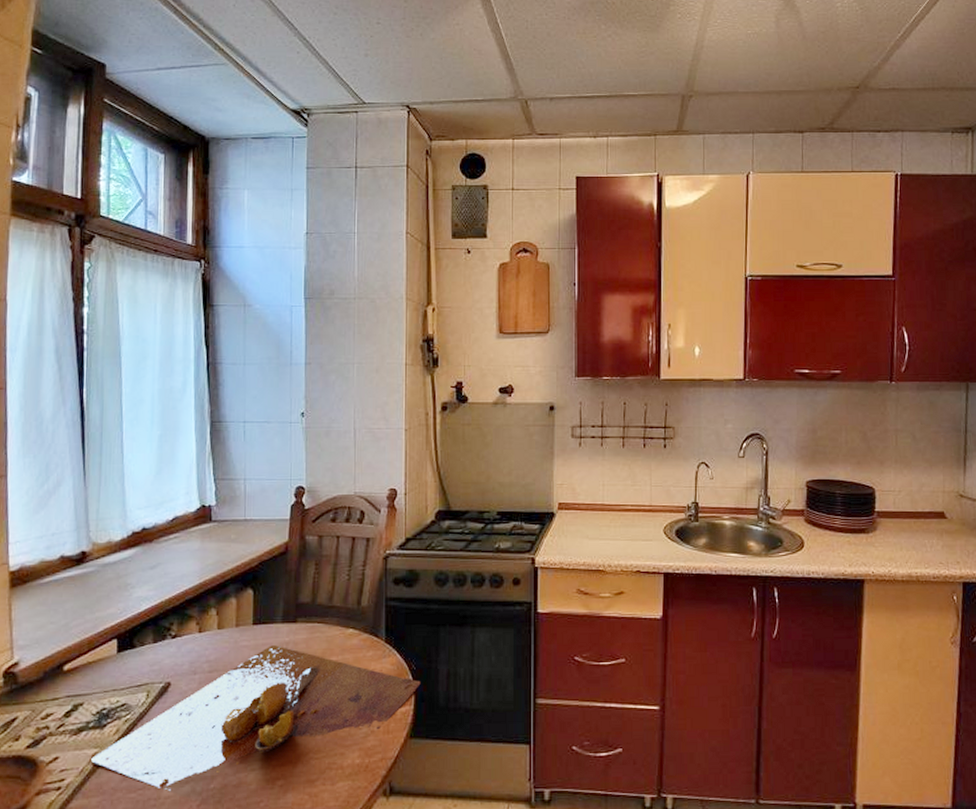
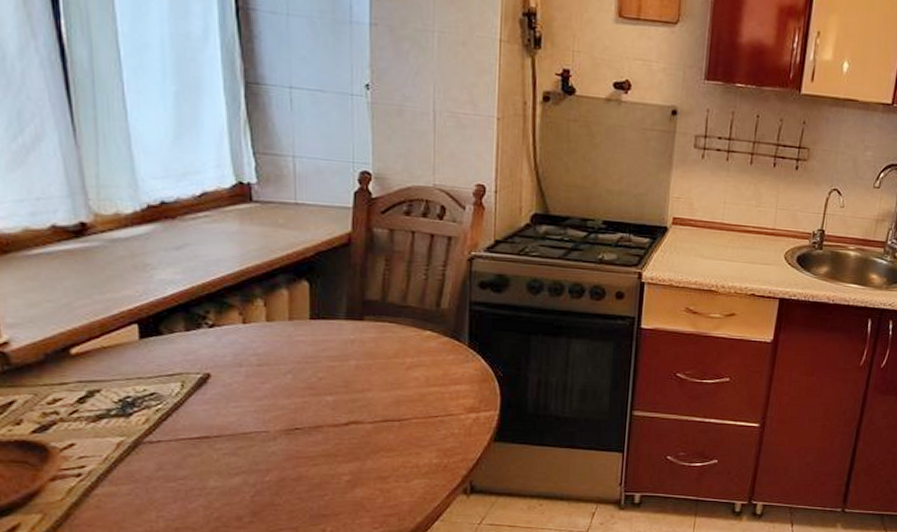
cutting board: present [91,645,421,792] -> none [117,342,508,483]

